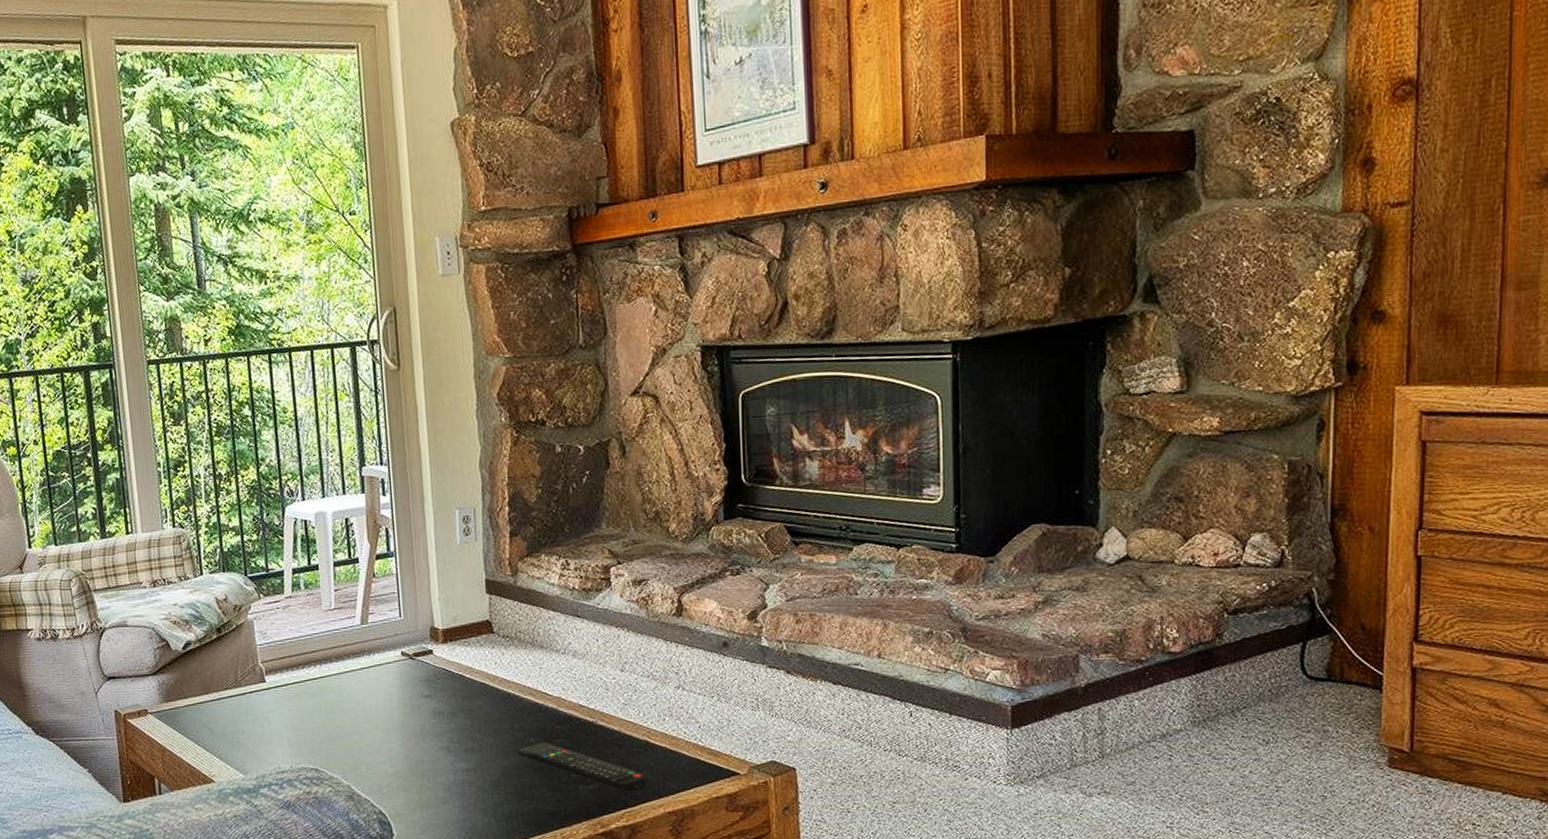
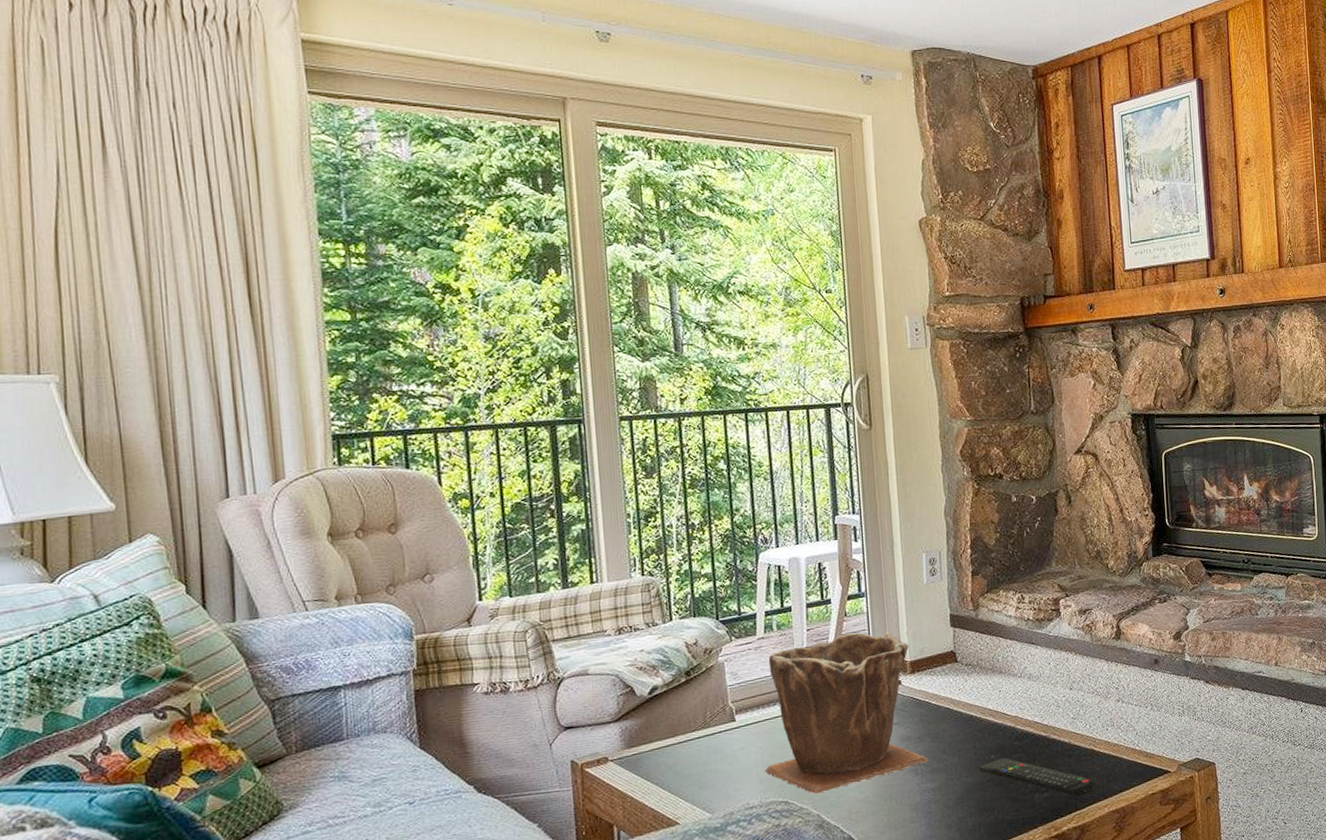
plant pot: none [295,595,462,764] -> present [765,632,928,794]

